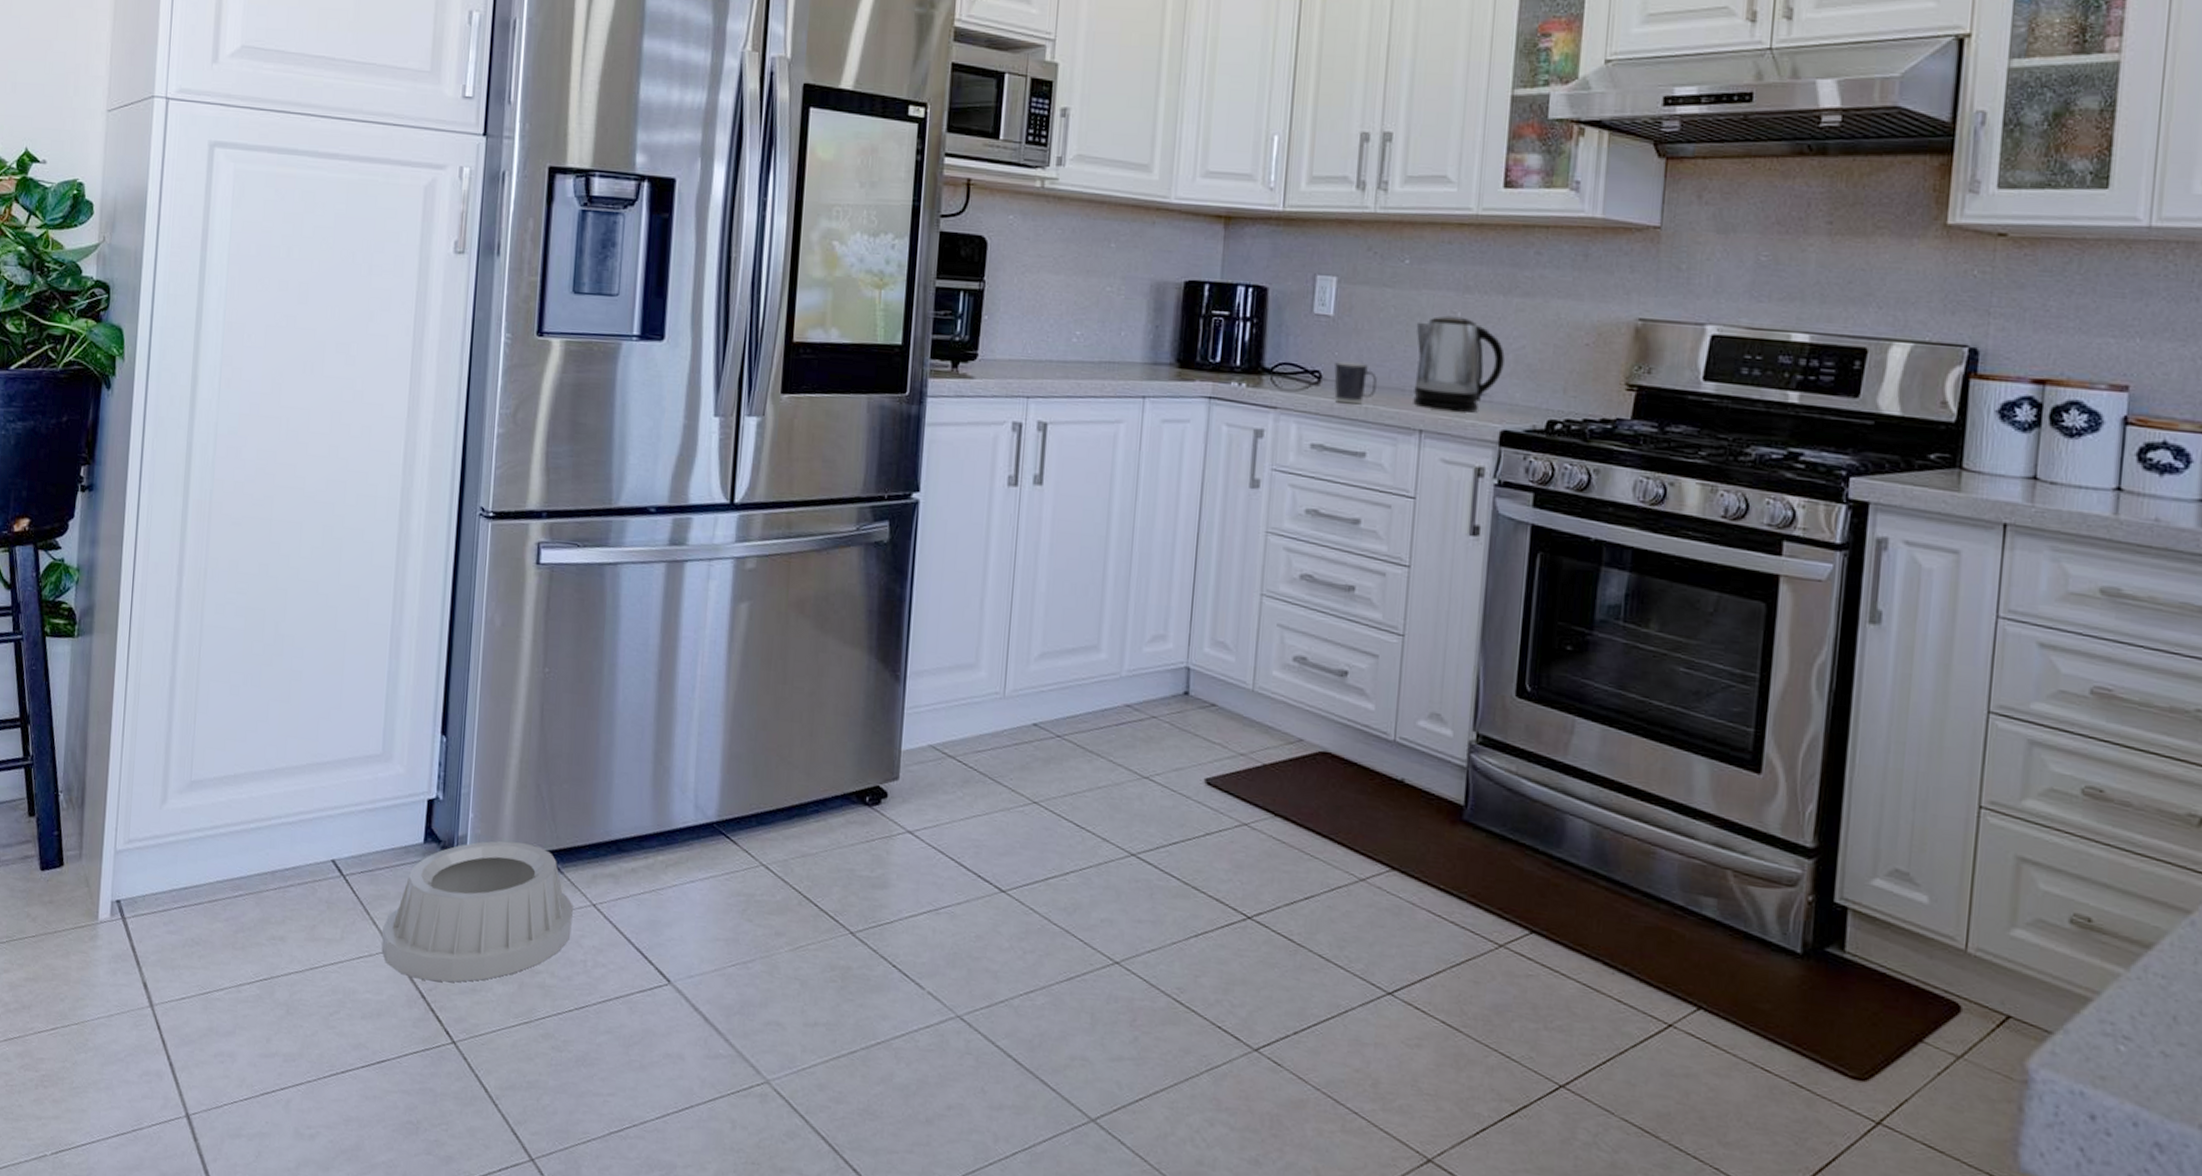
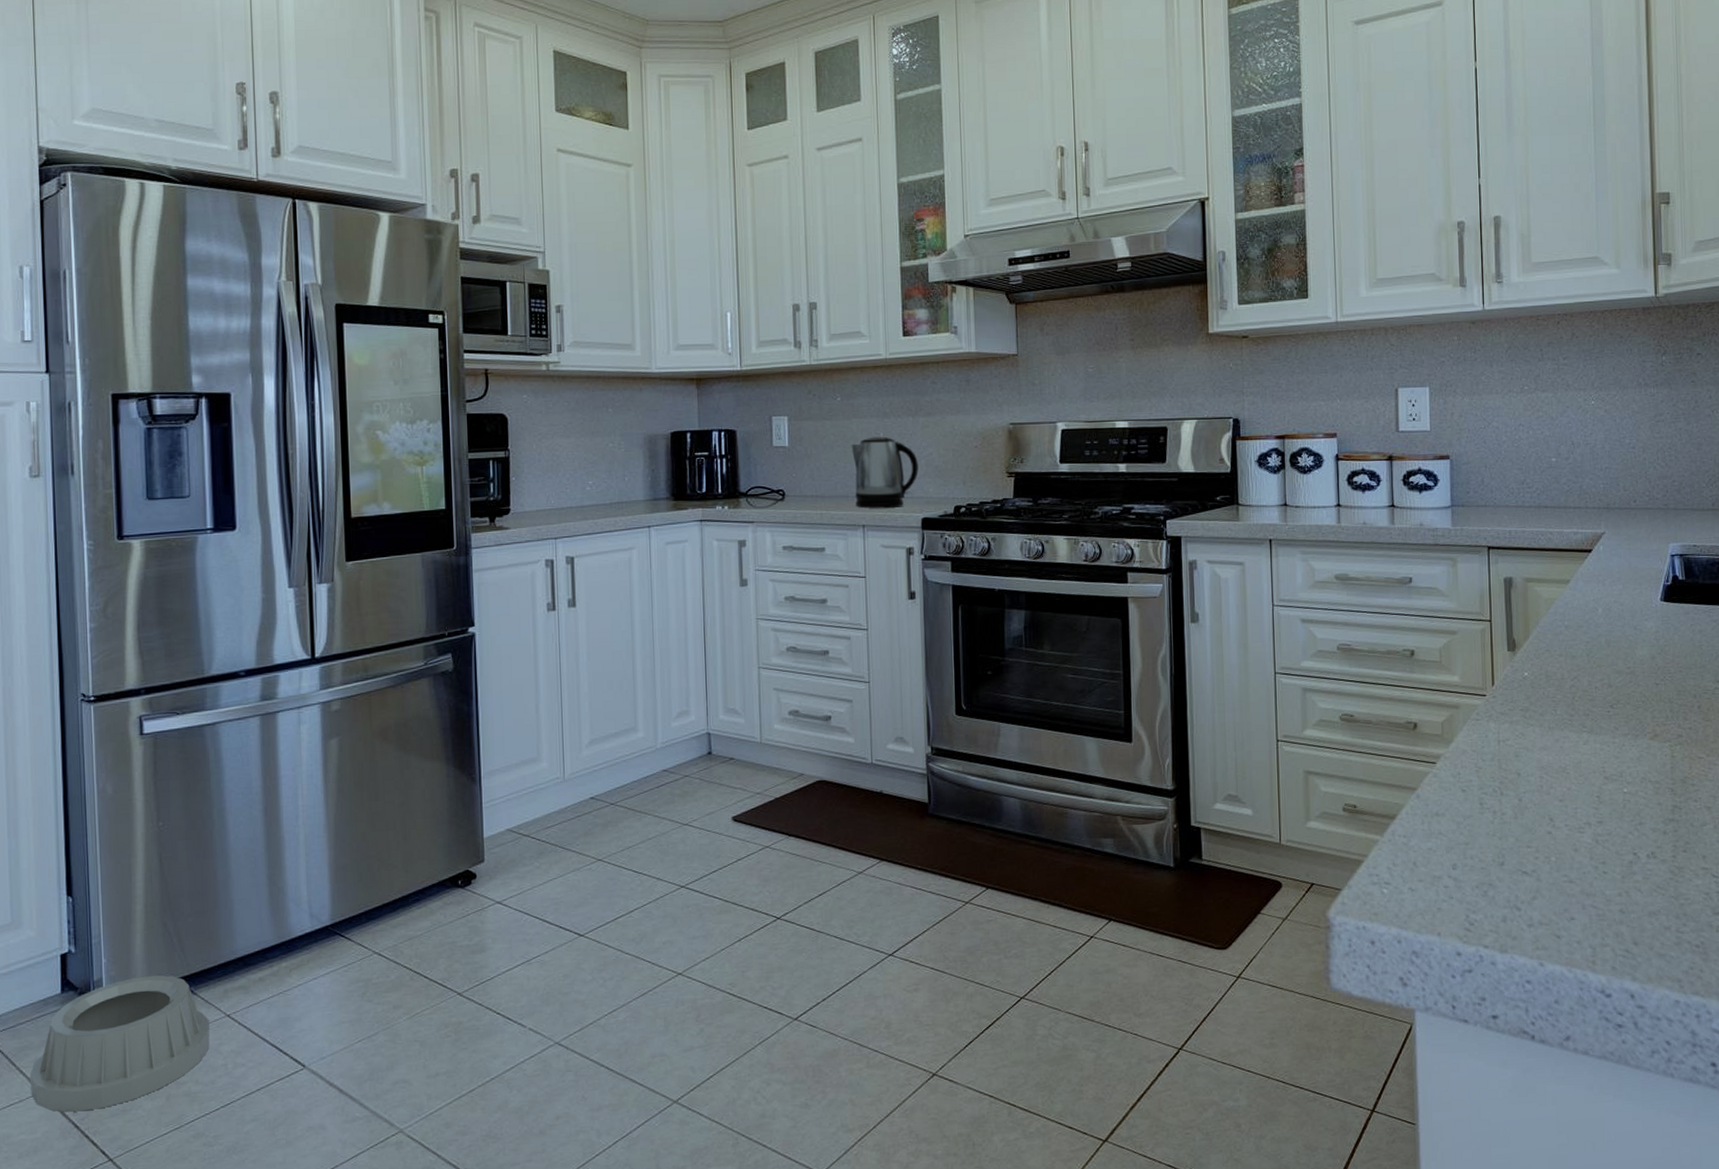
mug: present [1333,361,1378,405] -> none [793,479,828,512]

